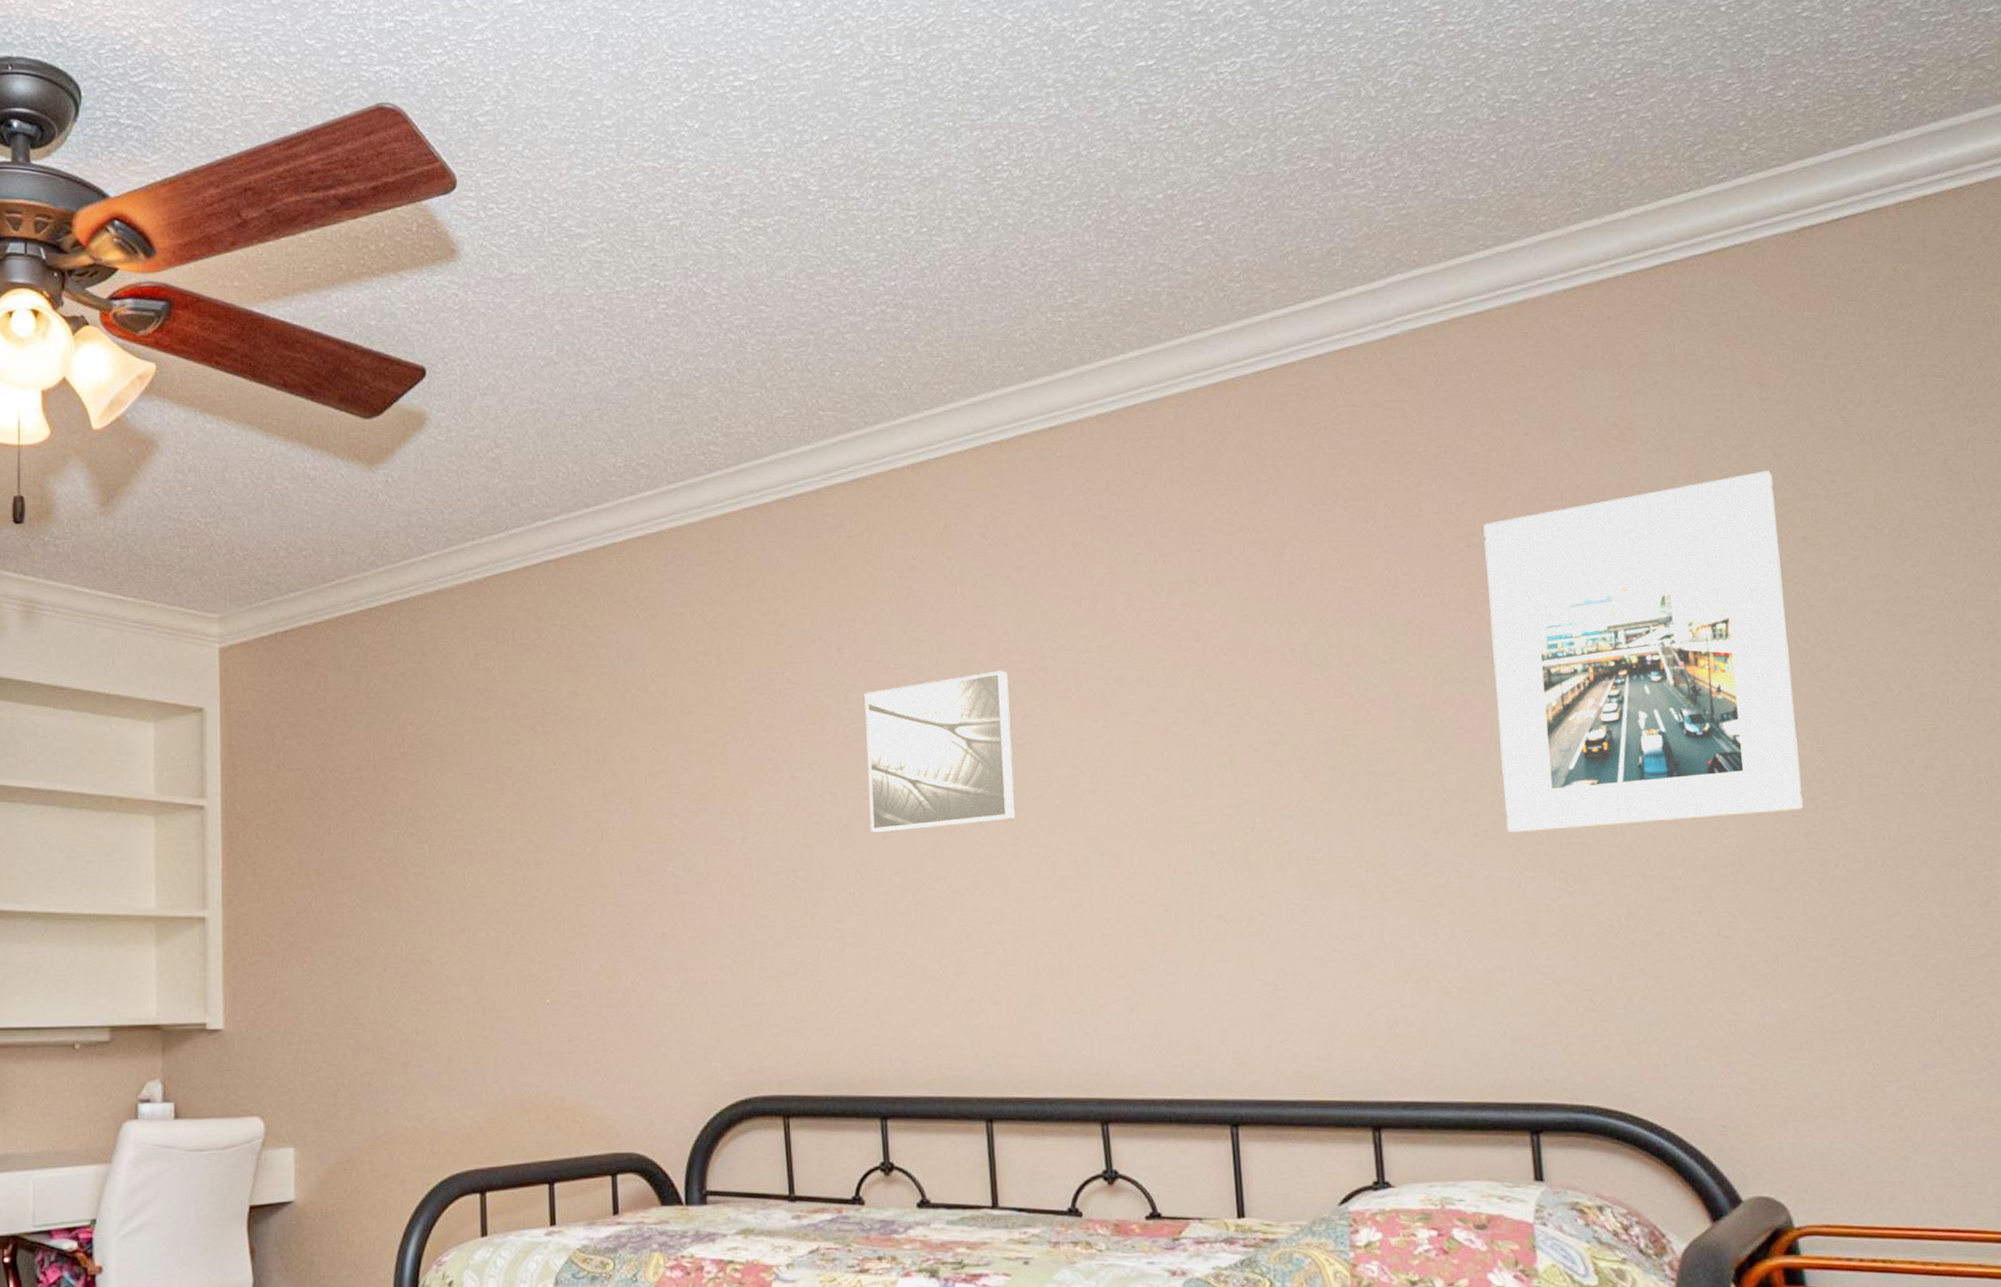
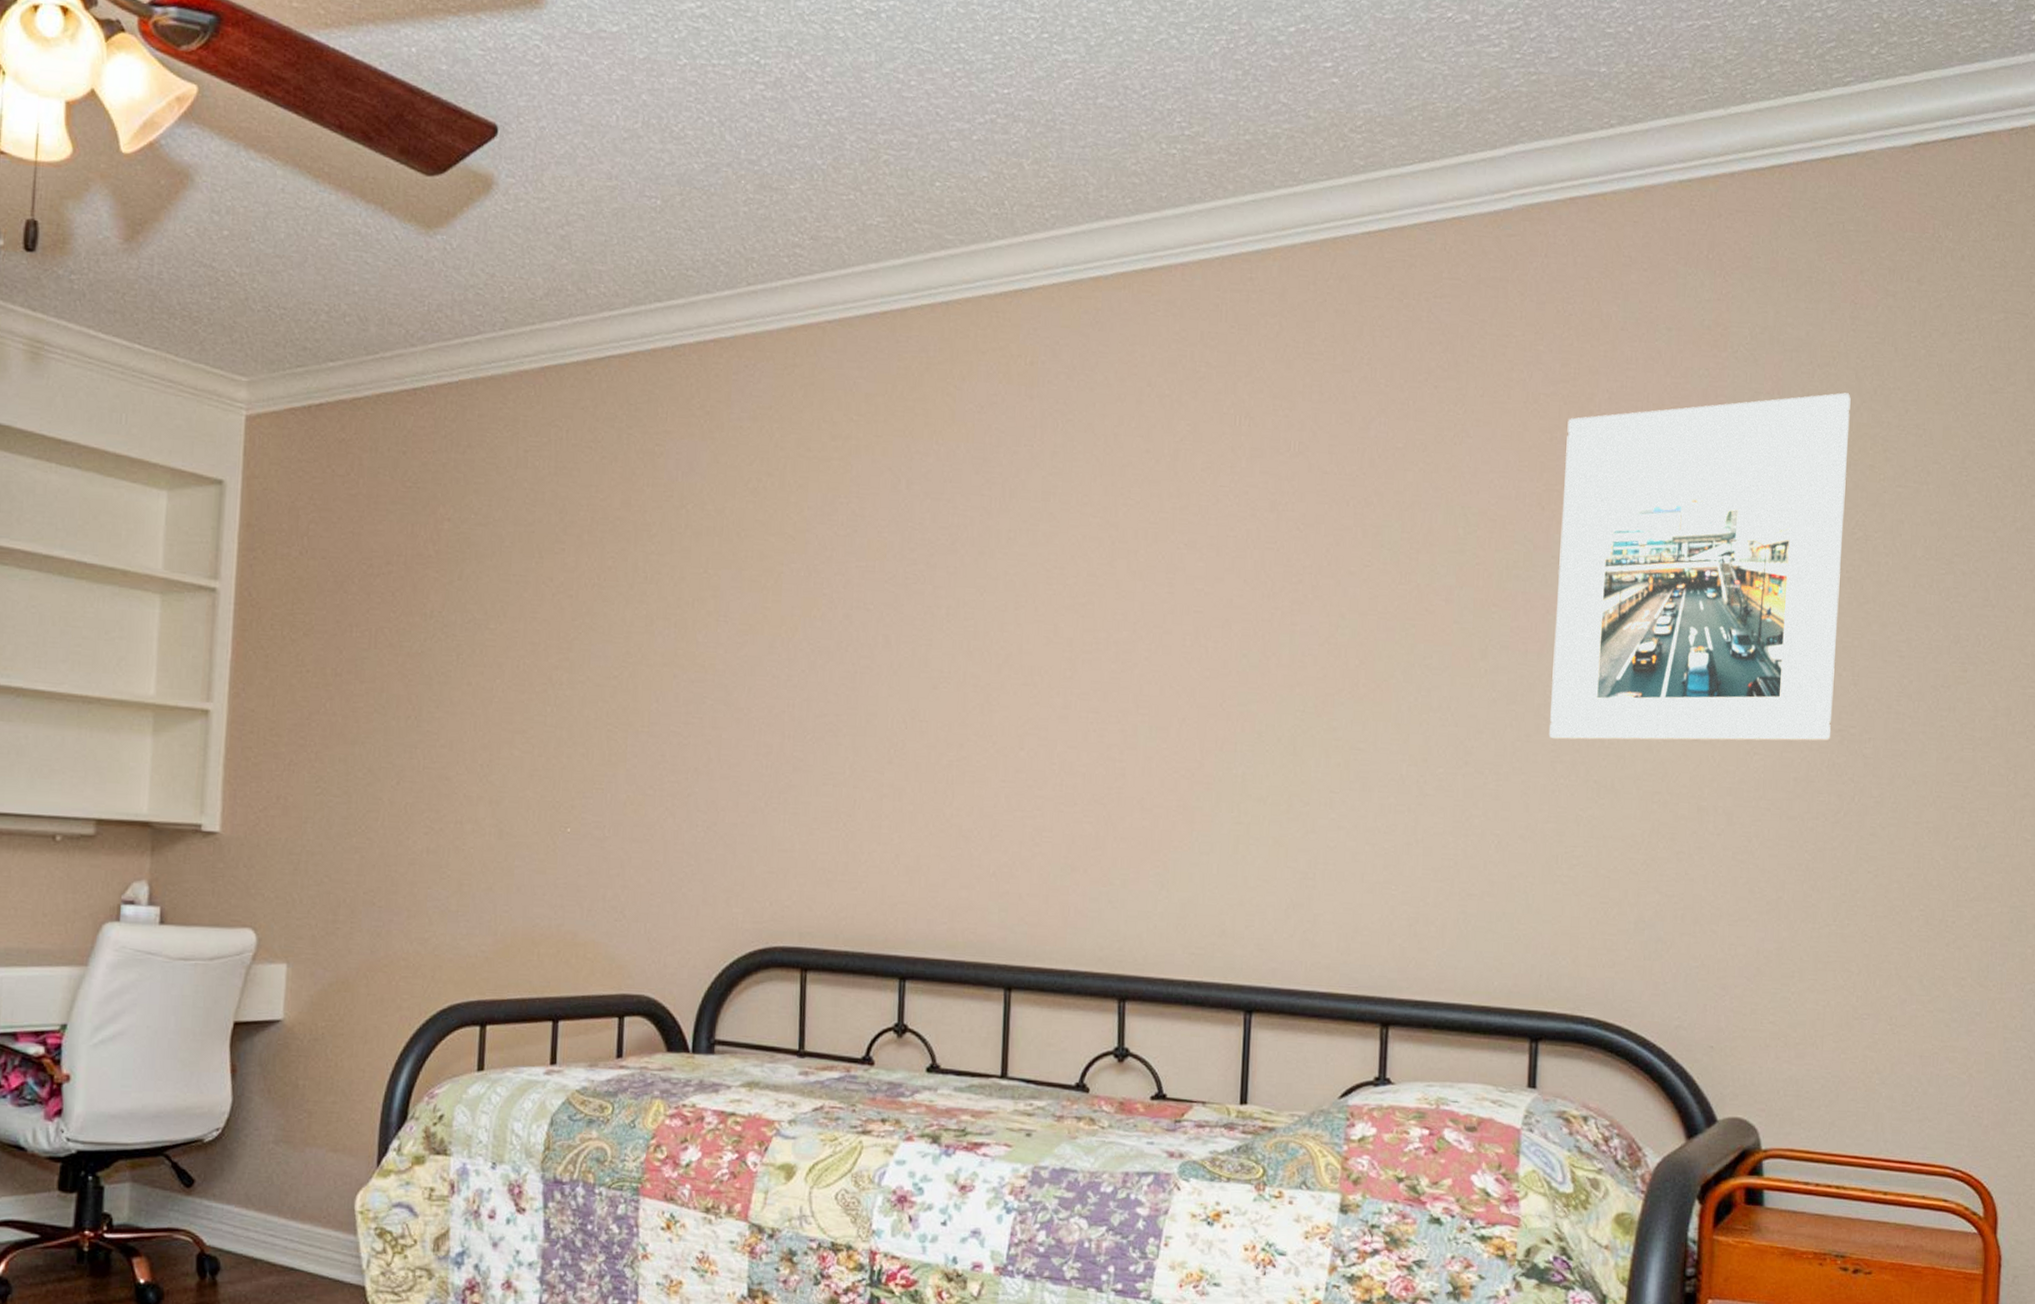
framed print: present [864,670,1015,833] -> none [920,523,1078,683]

